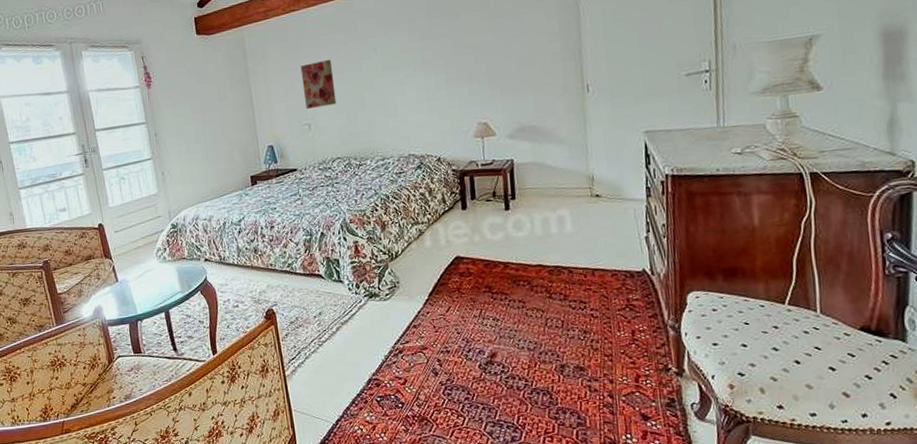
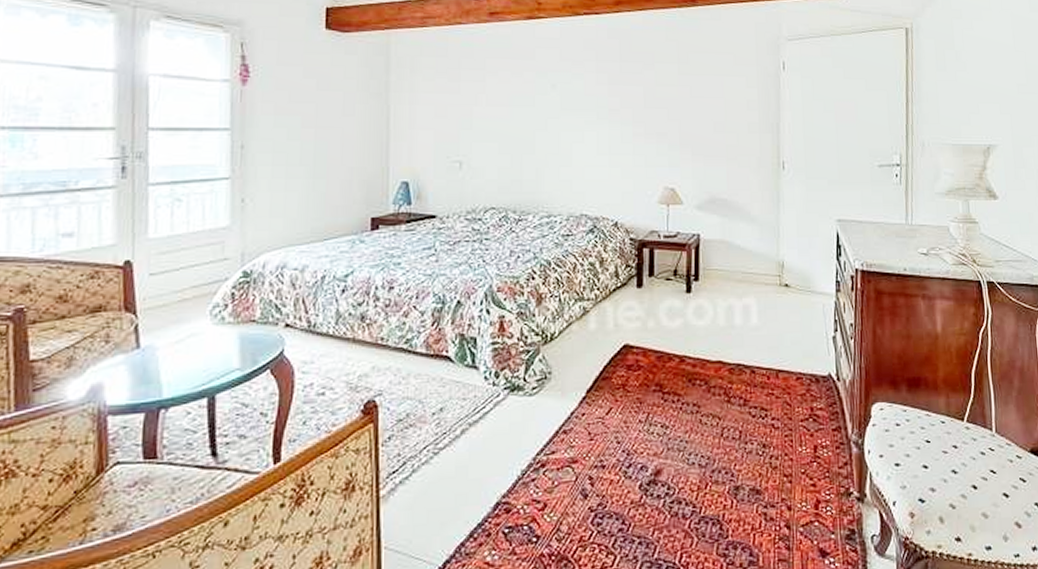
wall art: present [300,59,337,109] -> none [458,87,500,143]

